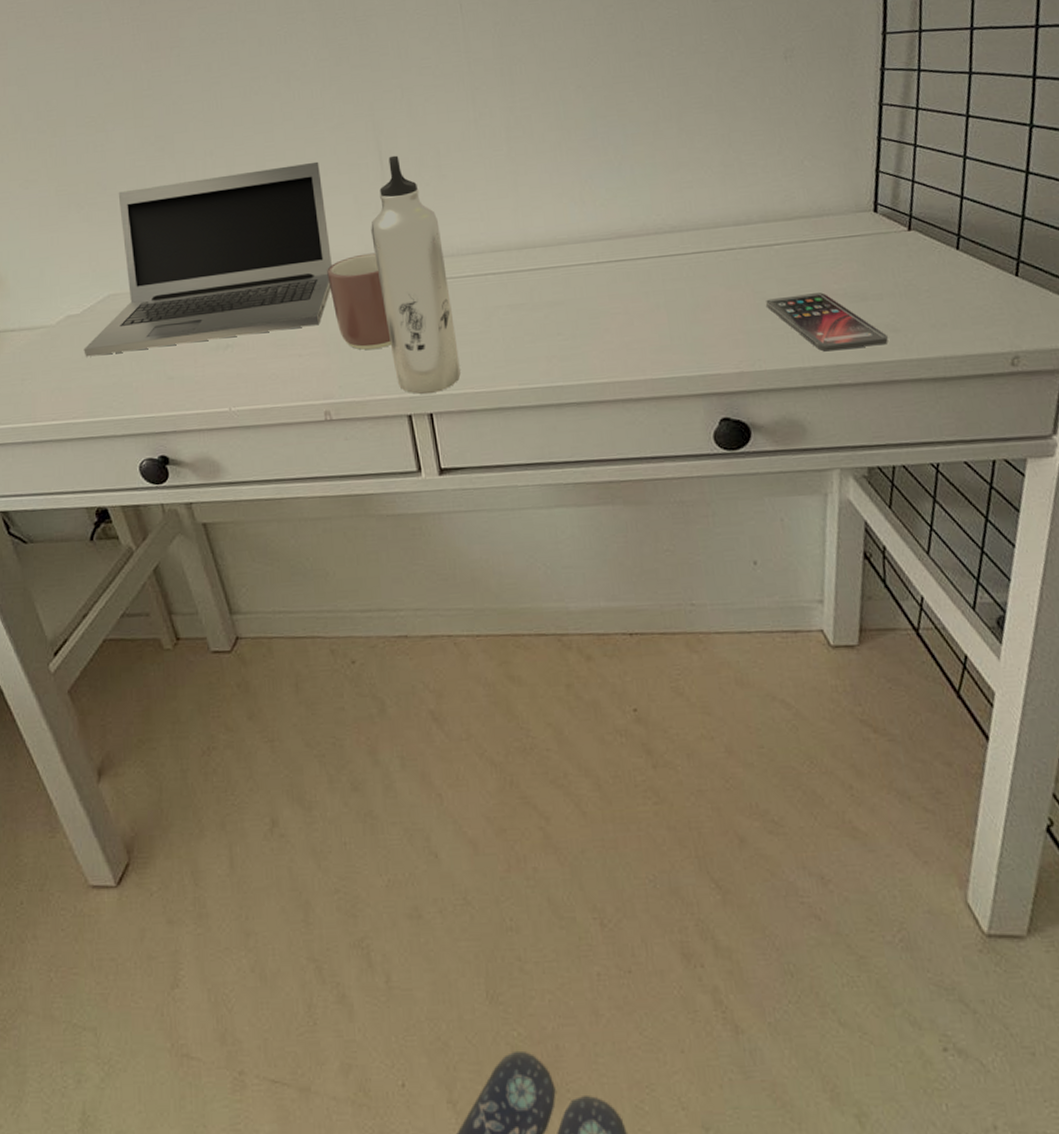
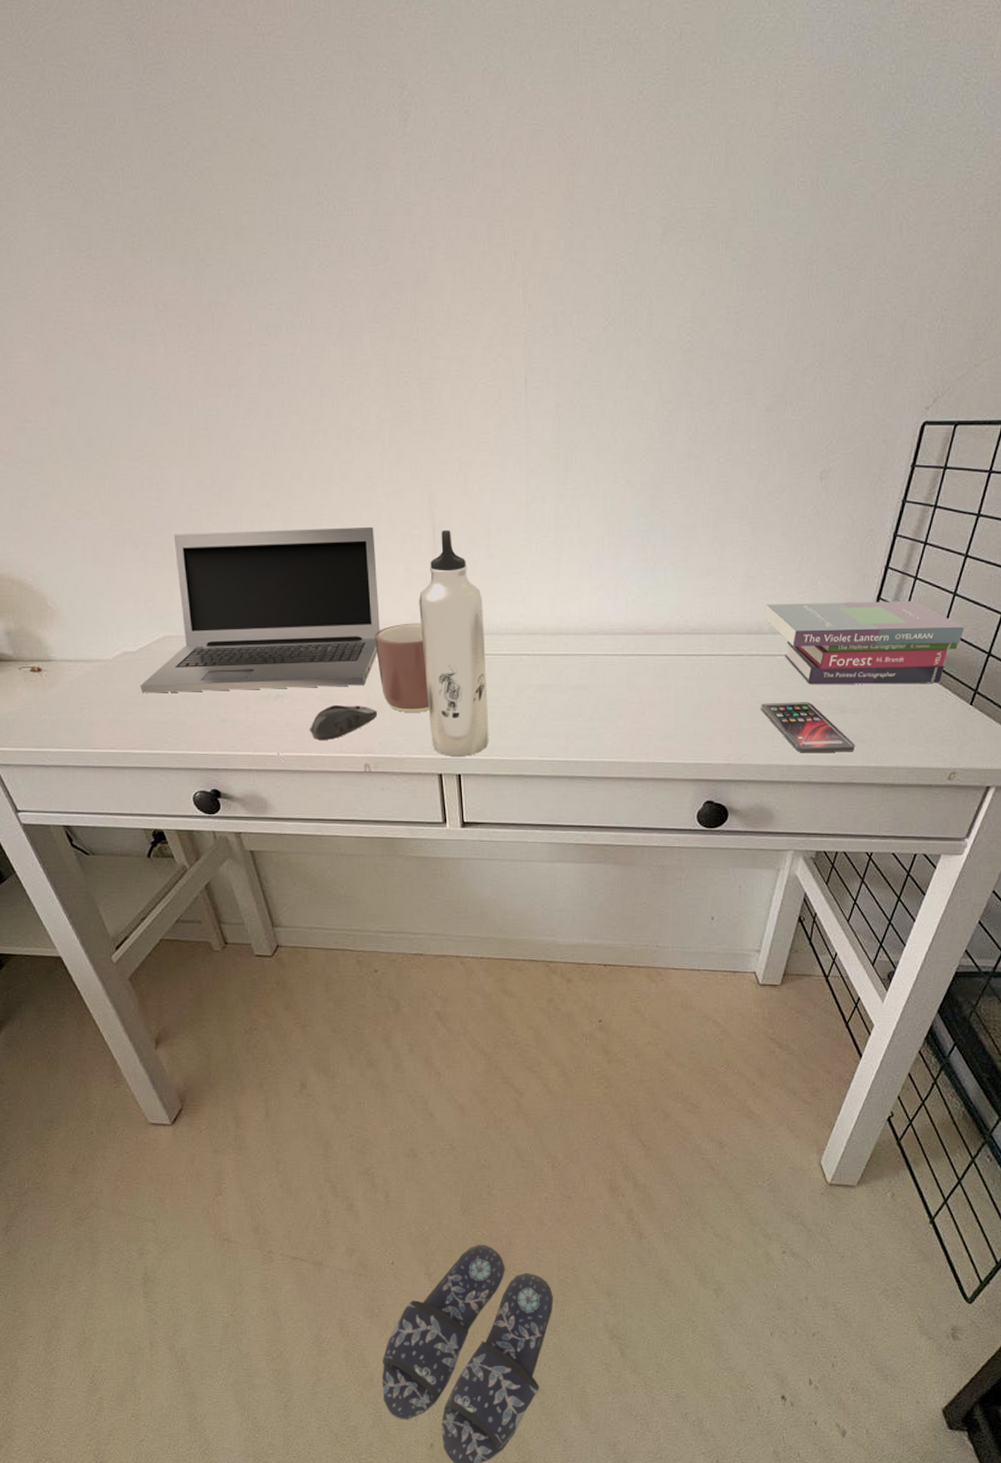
computer mouse: none [262,347,336,390] -> present [309,704,378,741]
books: none [750,170,987,273] -> present [764,601,965,685]

